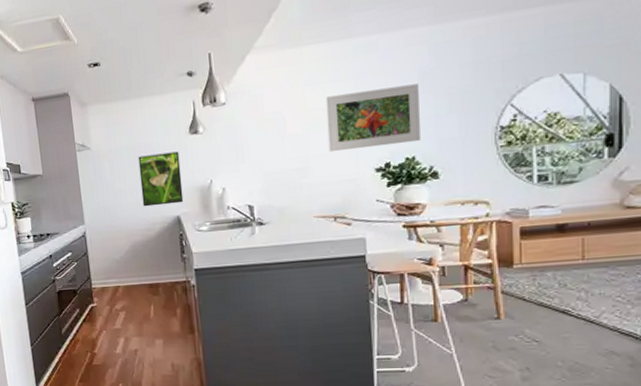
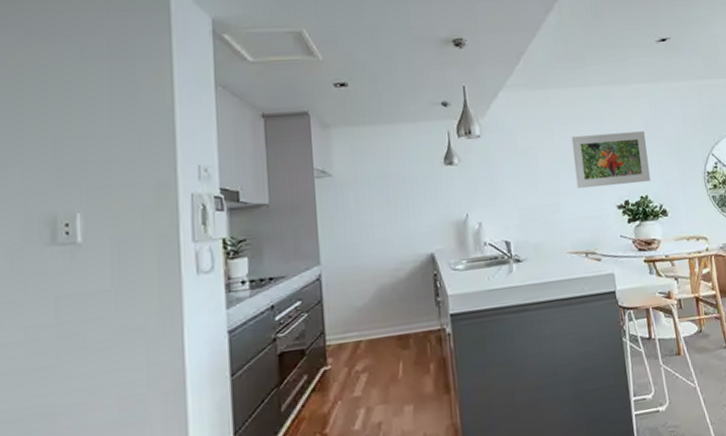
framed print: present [138,151,184,207] -> none [388,182,438,244]

